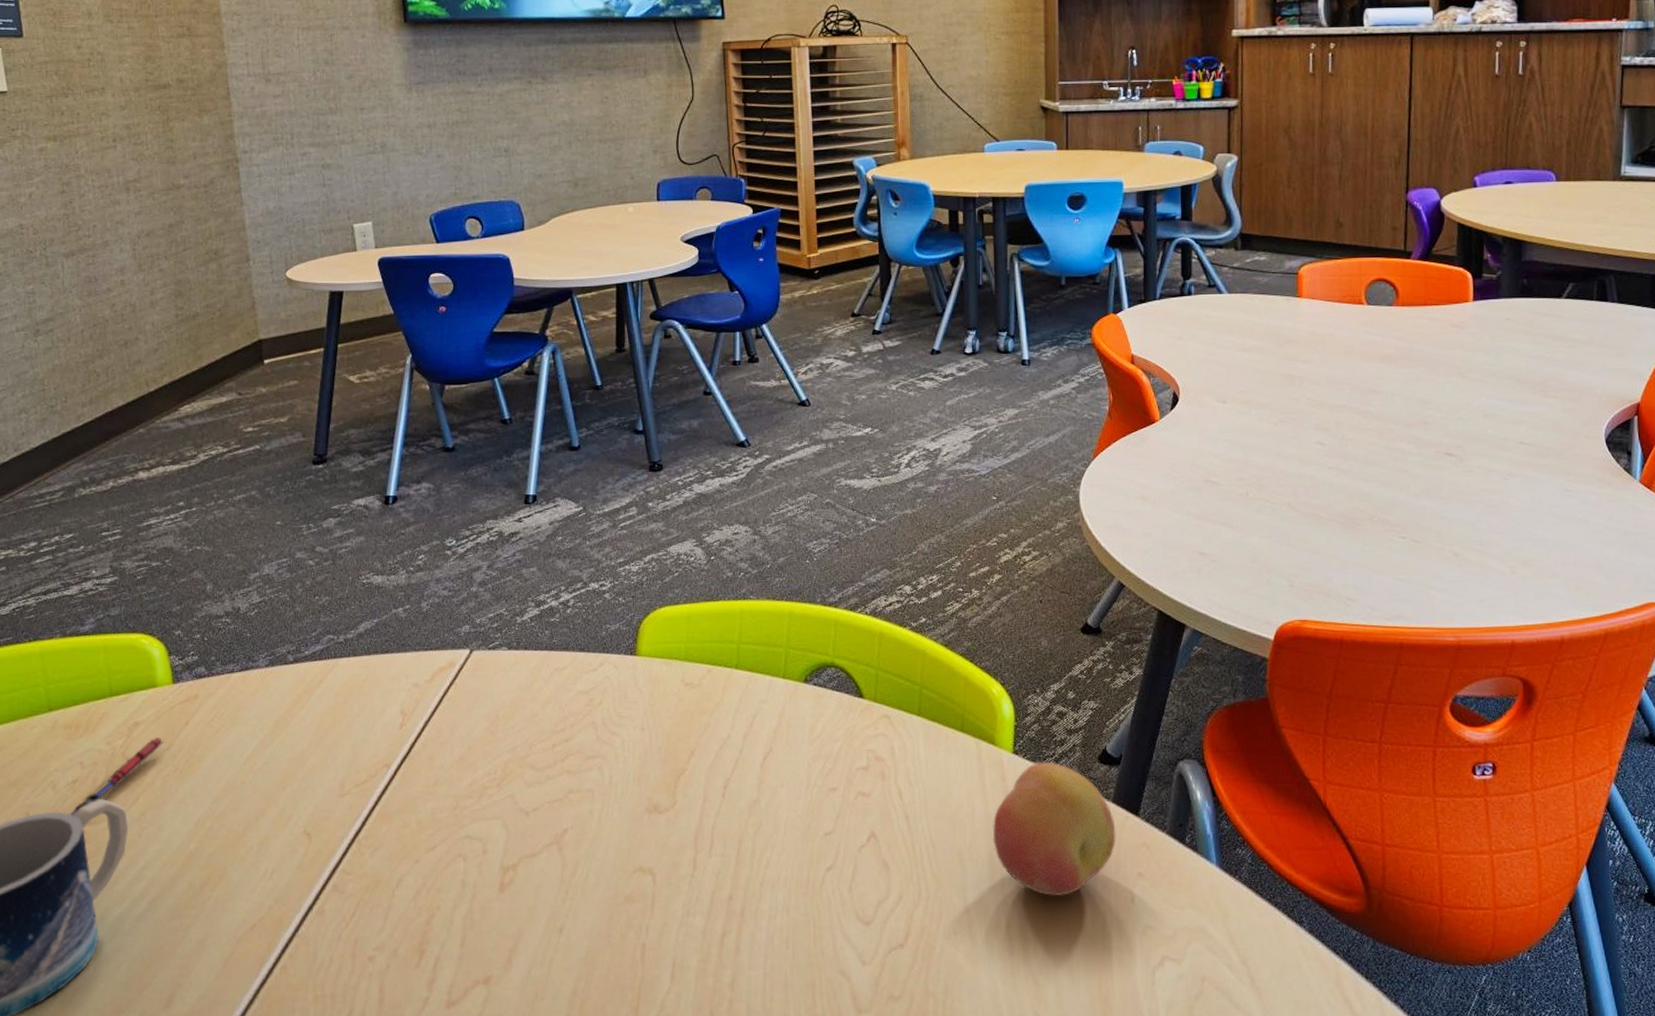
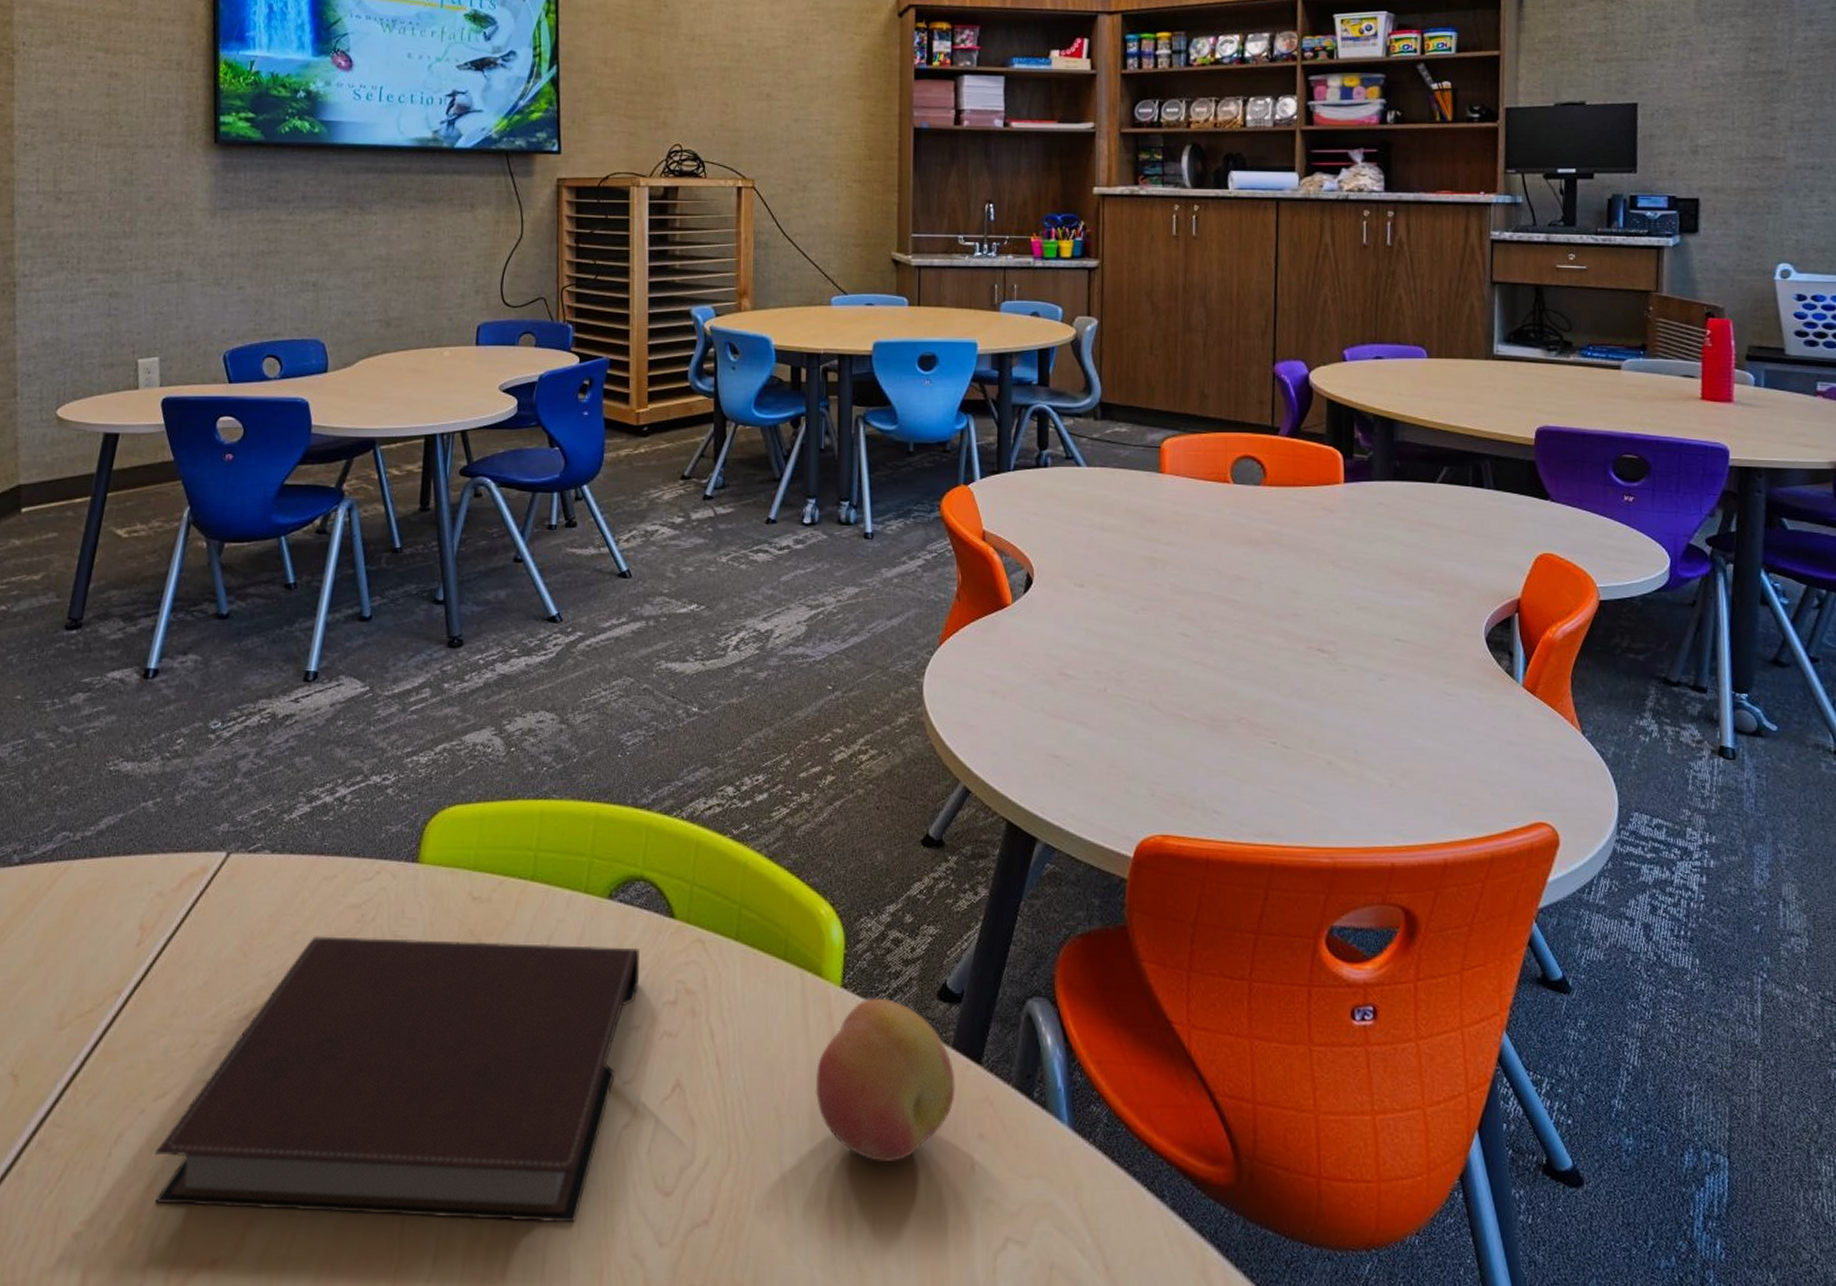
notebook: none [430,717,834,947] -> present [154,936,639,1223]

